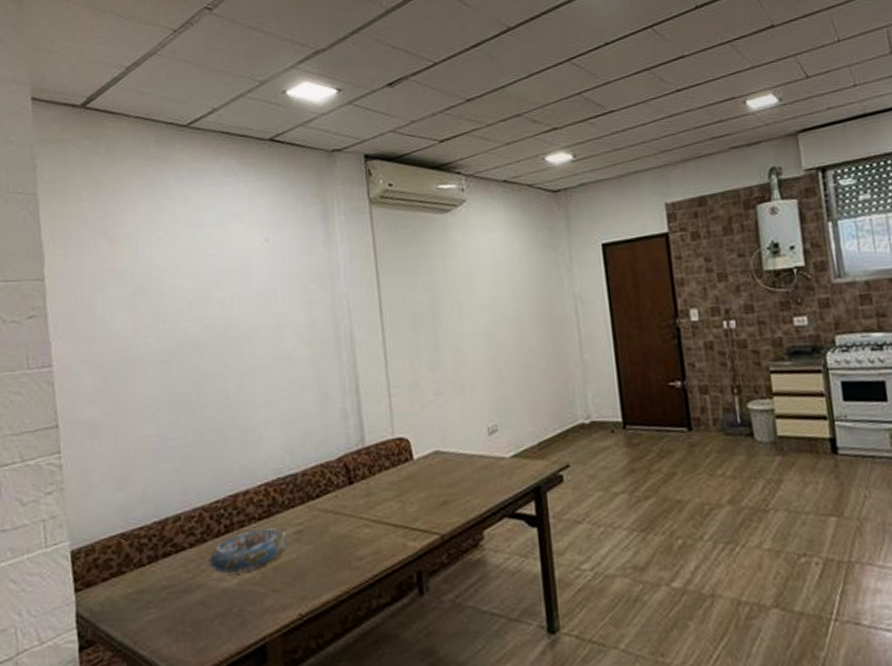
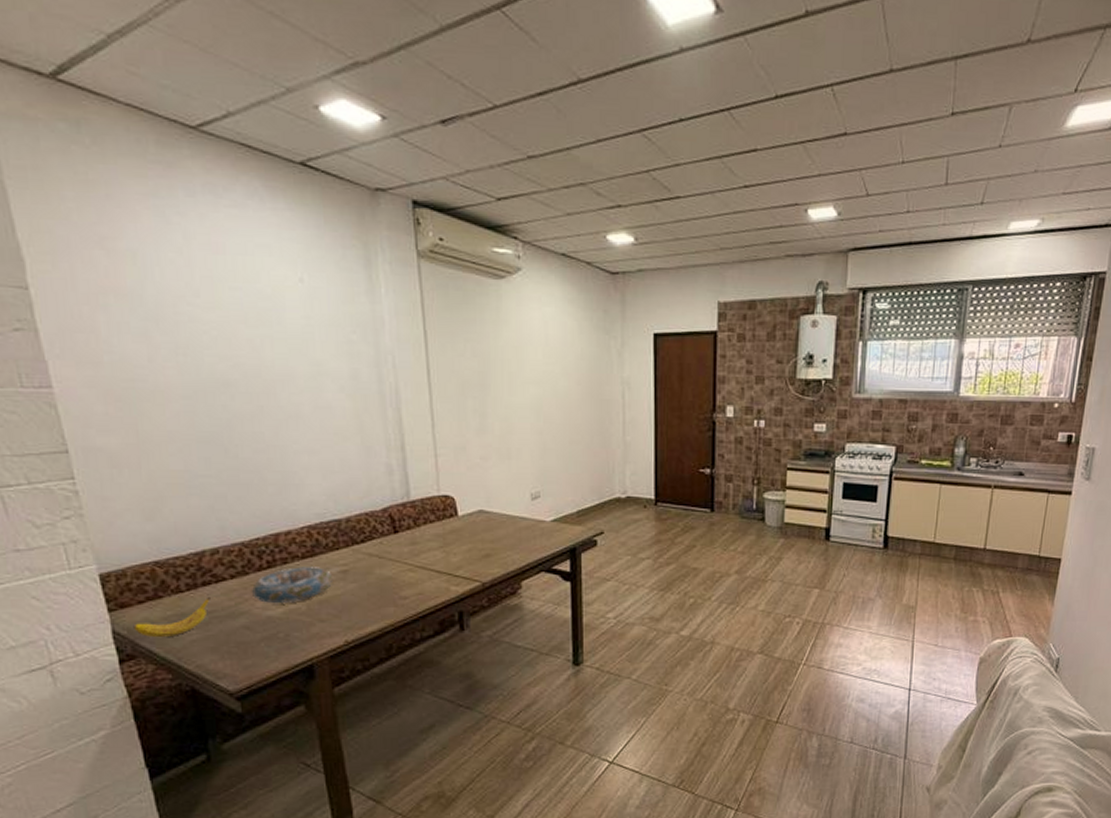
fruit: none [96,569,176,620] -> present [133,597,217,638]

